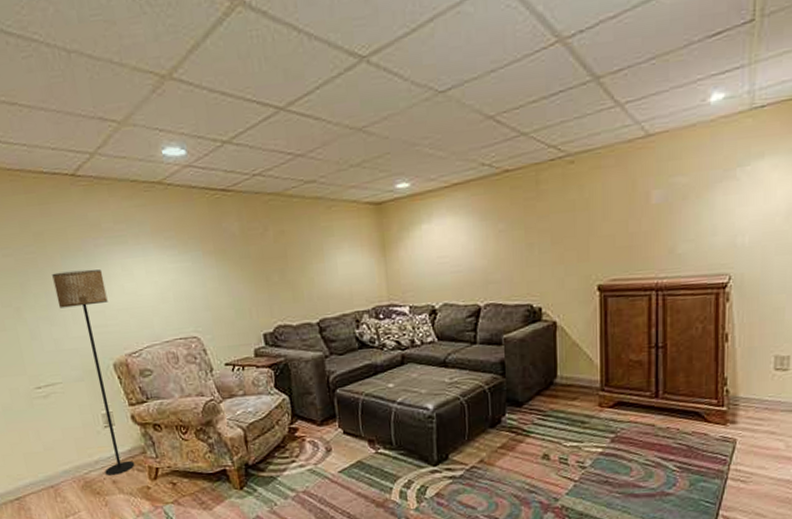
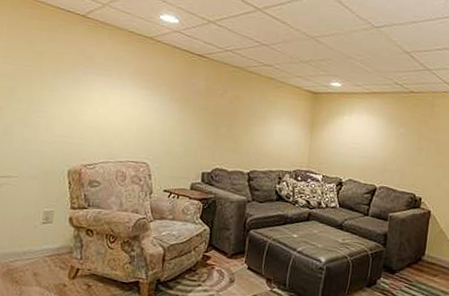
floor lamp: present [52,269,135,475] -> none [29,86,84,268]

